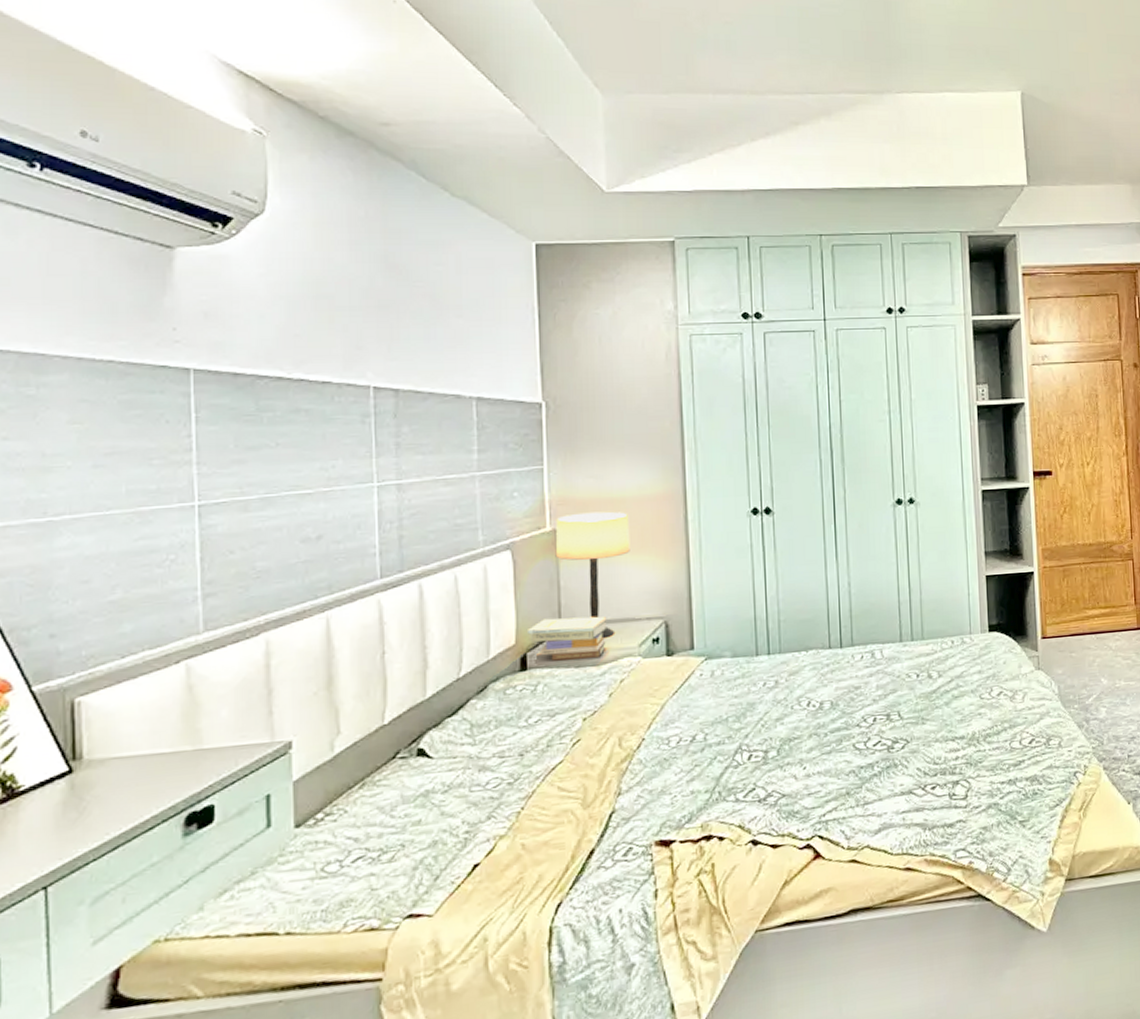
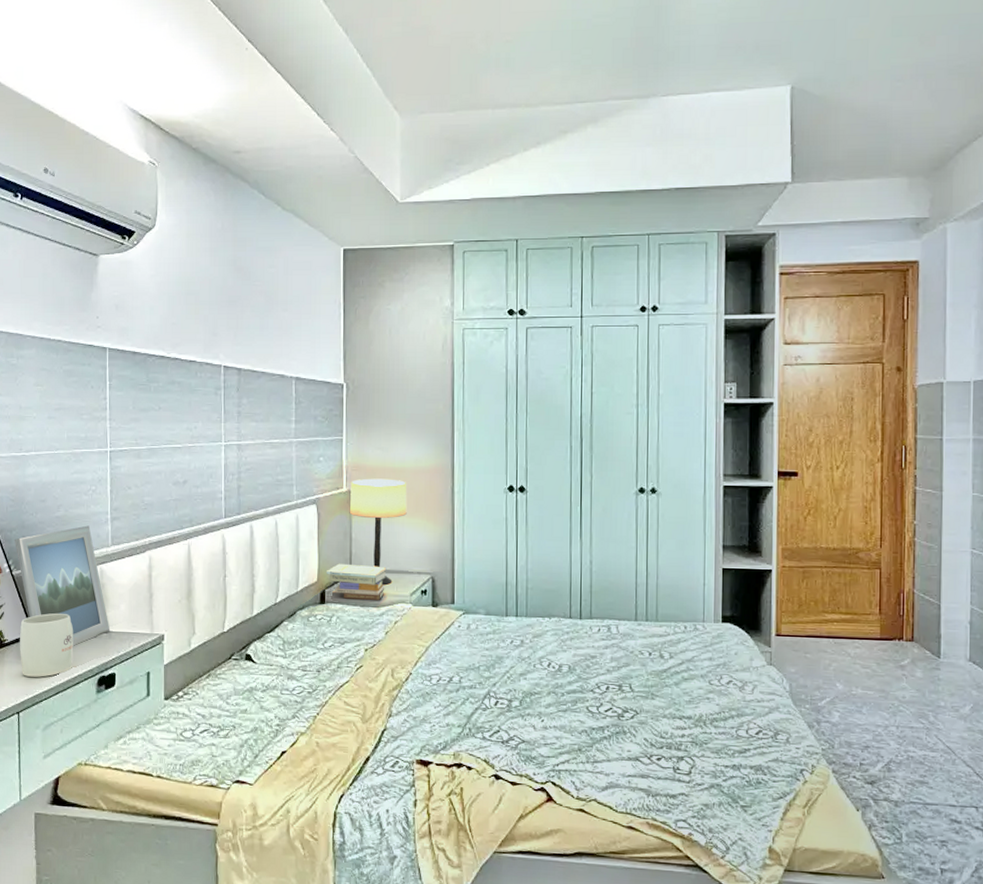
picture frame: none [35,608,205,778] -> present [15,525,111,646]
mug: none [45,733,143,834] -> present [19,612,74,677]

